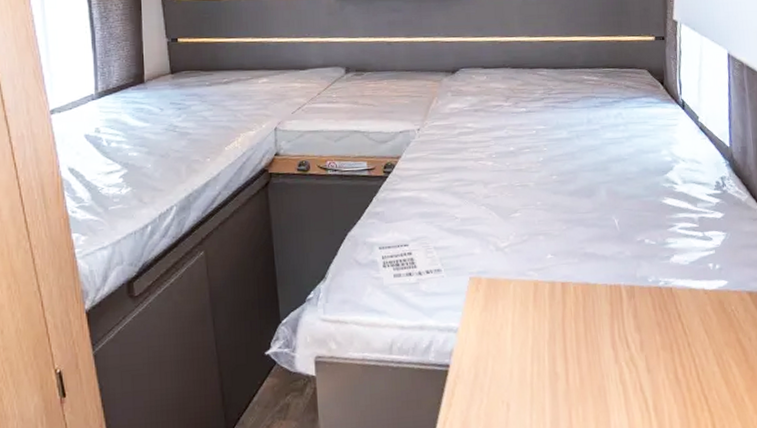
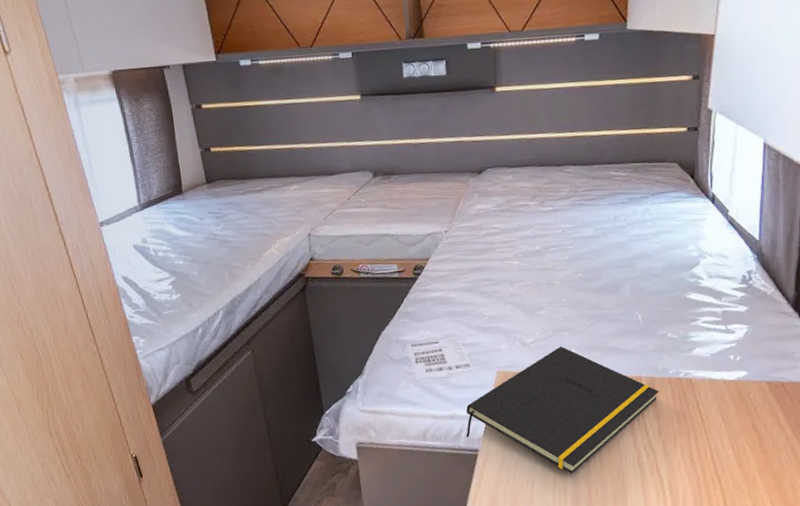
notepad: none [436,251,639,393] -> present [466,346,659,474]

